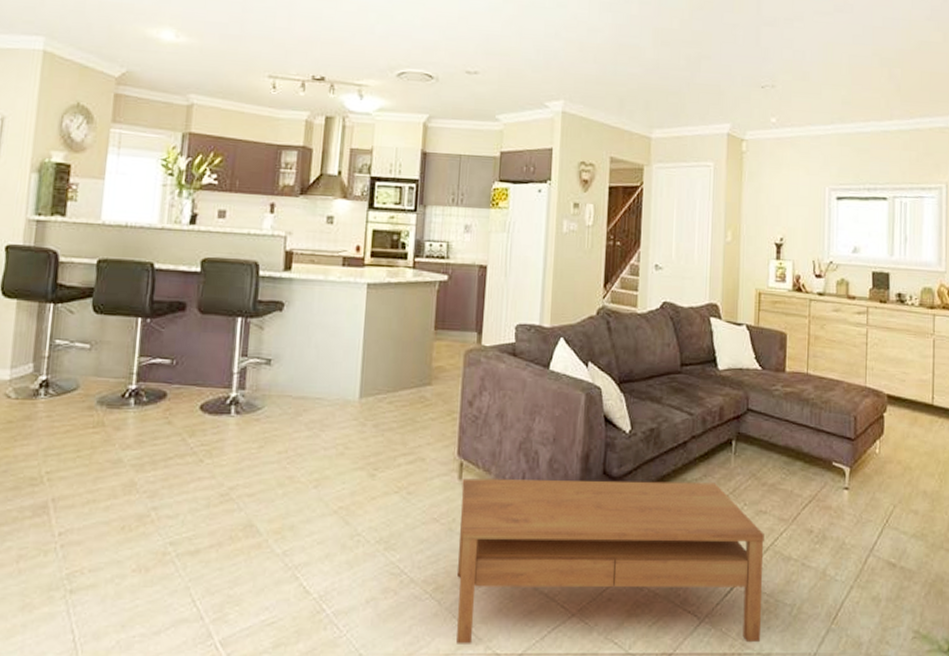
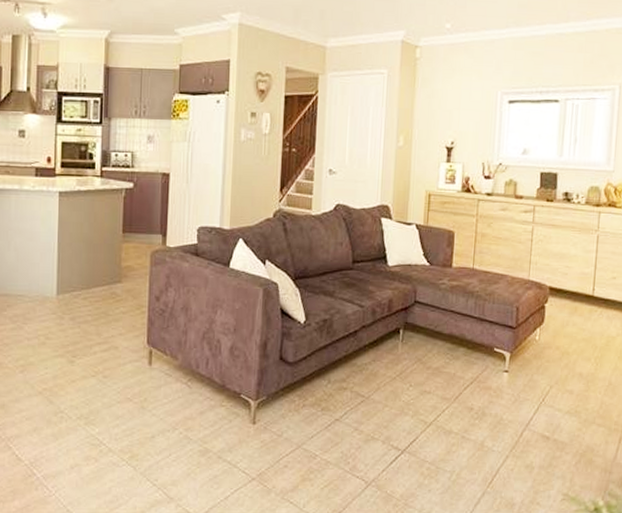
coffee table: present [456,478,764,644] -> none [149,364,428,503]

